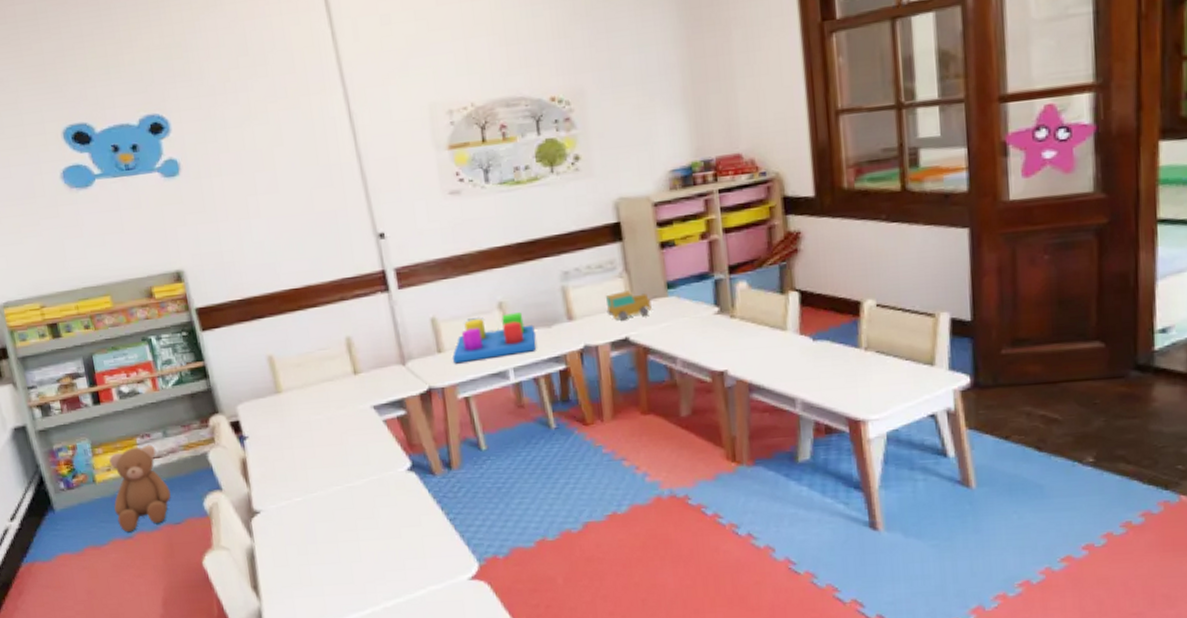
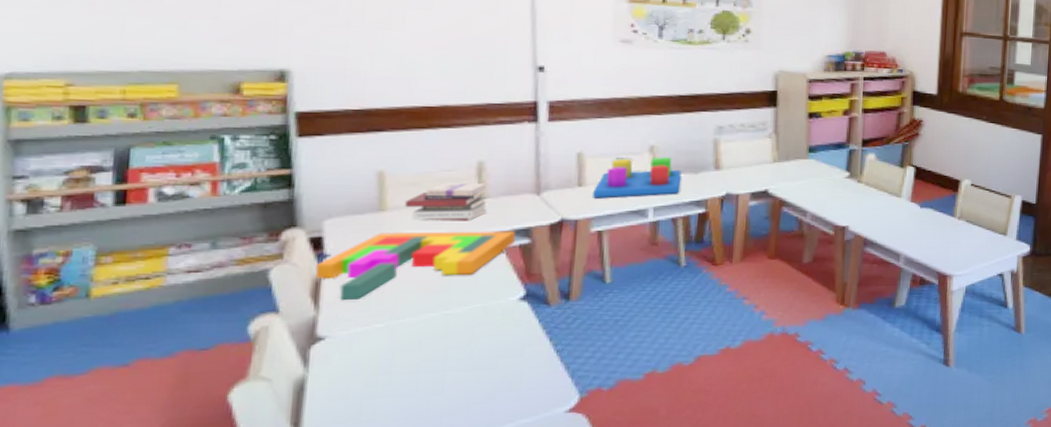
teddy bear: present [109,444,171,533] -> none [110,256,203,360]
toy building blocks: none [239,402,393,477] -> present [315,229,516,300]
books: none [295,358,363,399] -> present [405,183,487,221]
toy truck: present [605,290,652,321] -> none [752,150,793,175]

